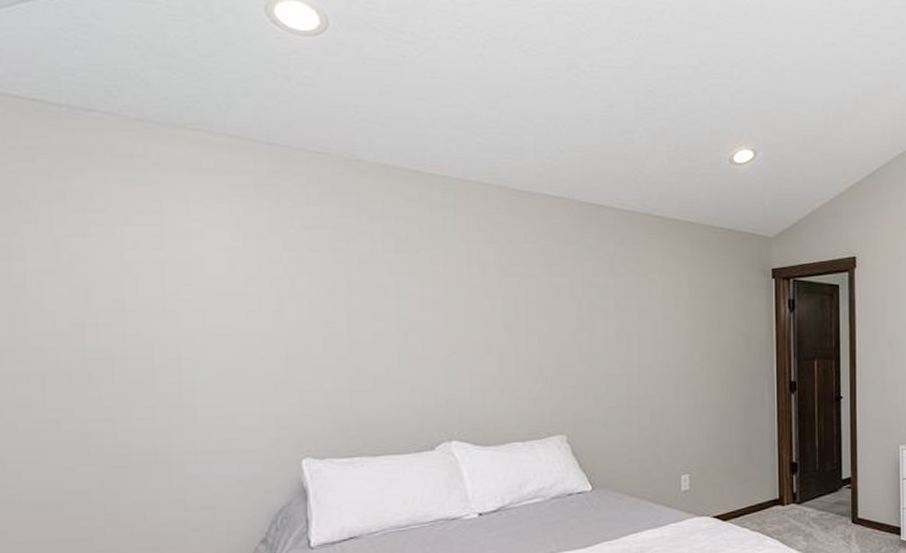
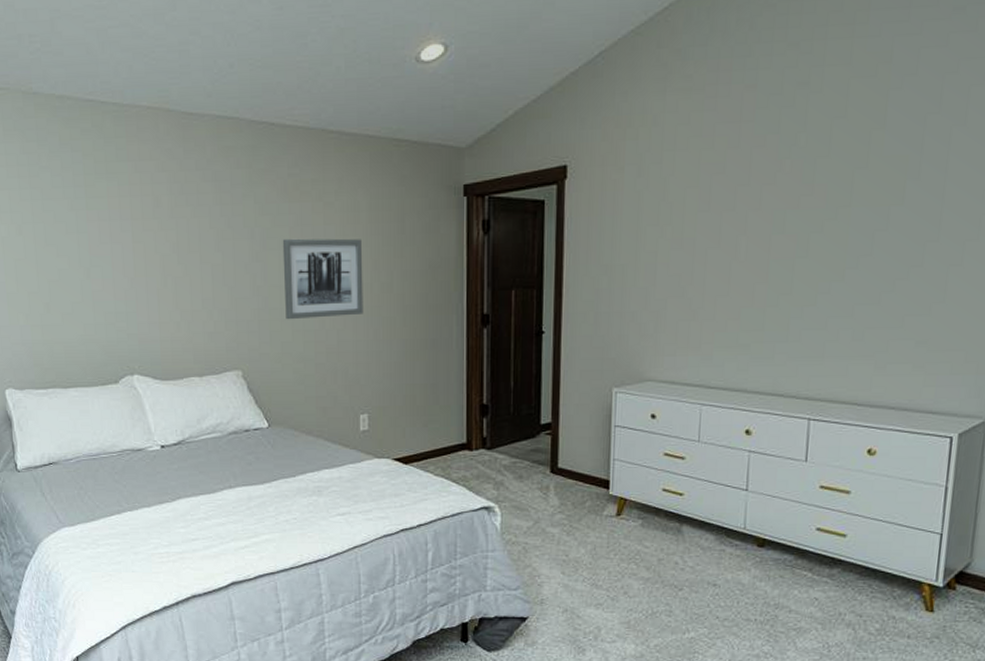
wall art: none [608,310,685,386] -> present [282,238,364,320]

